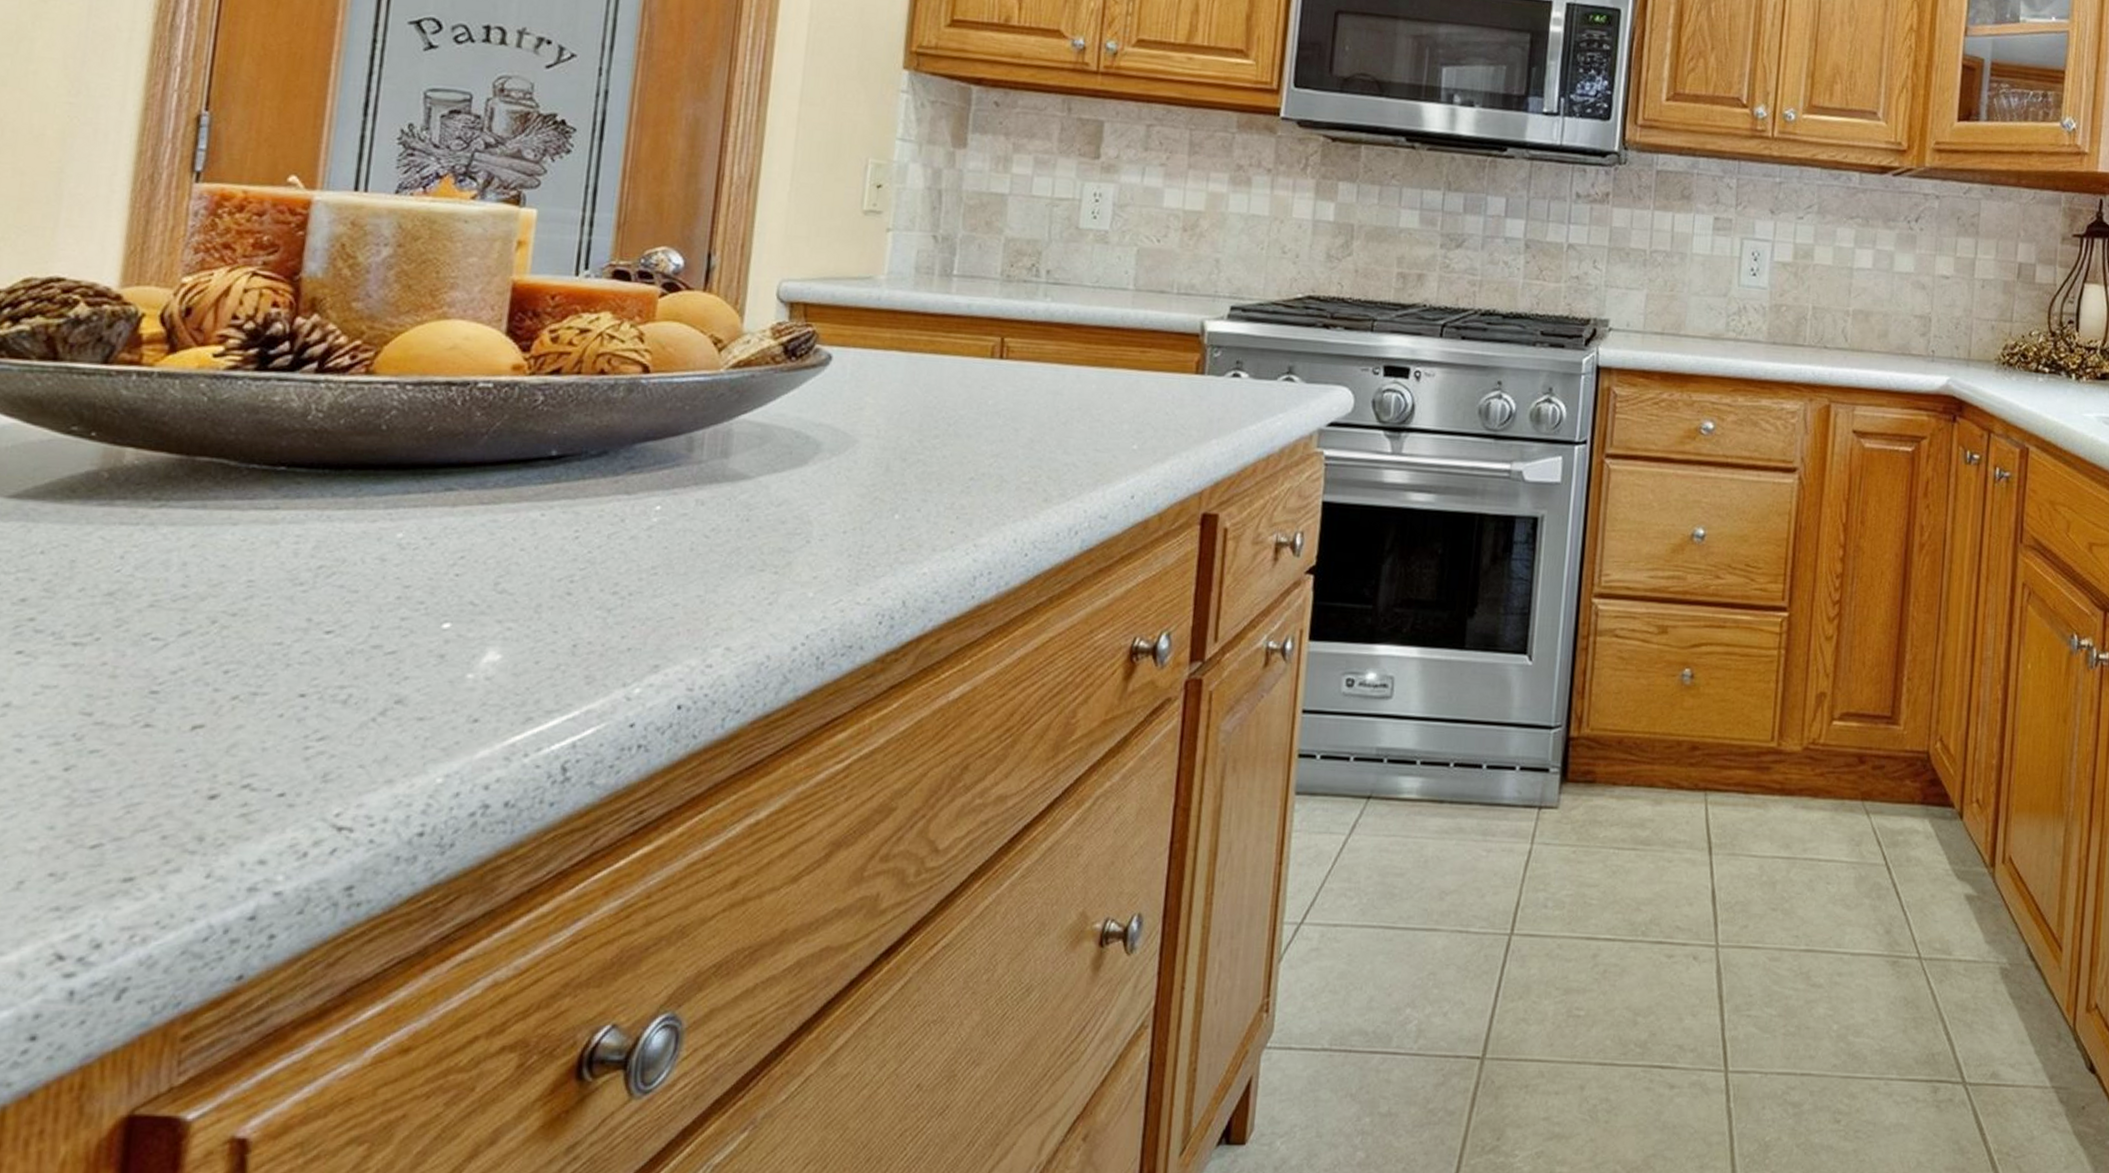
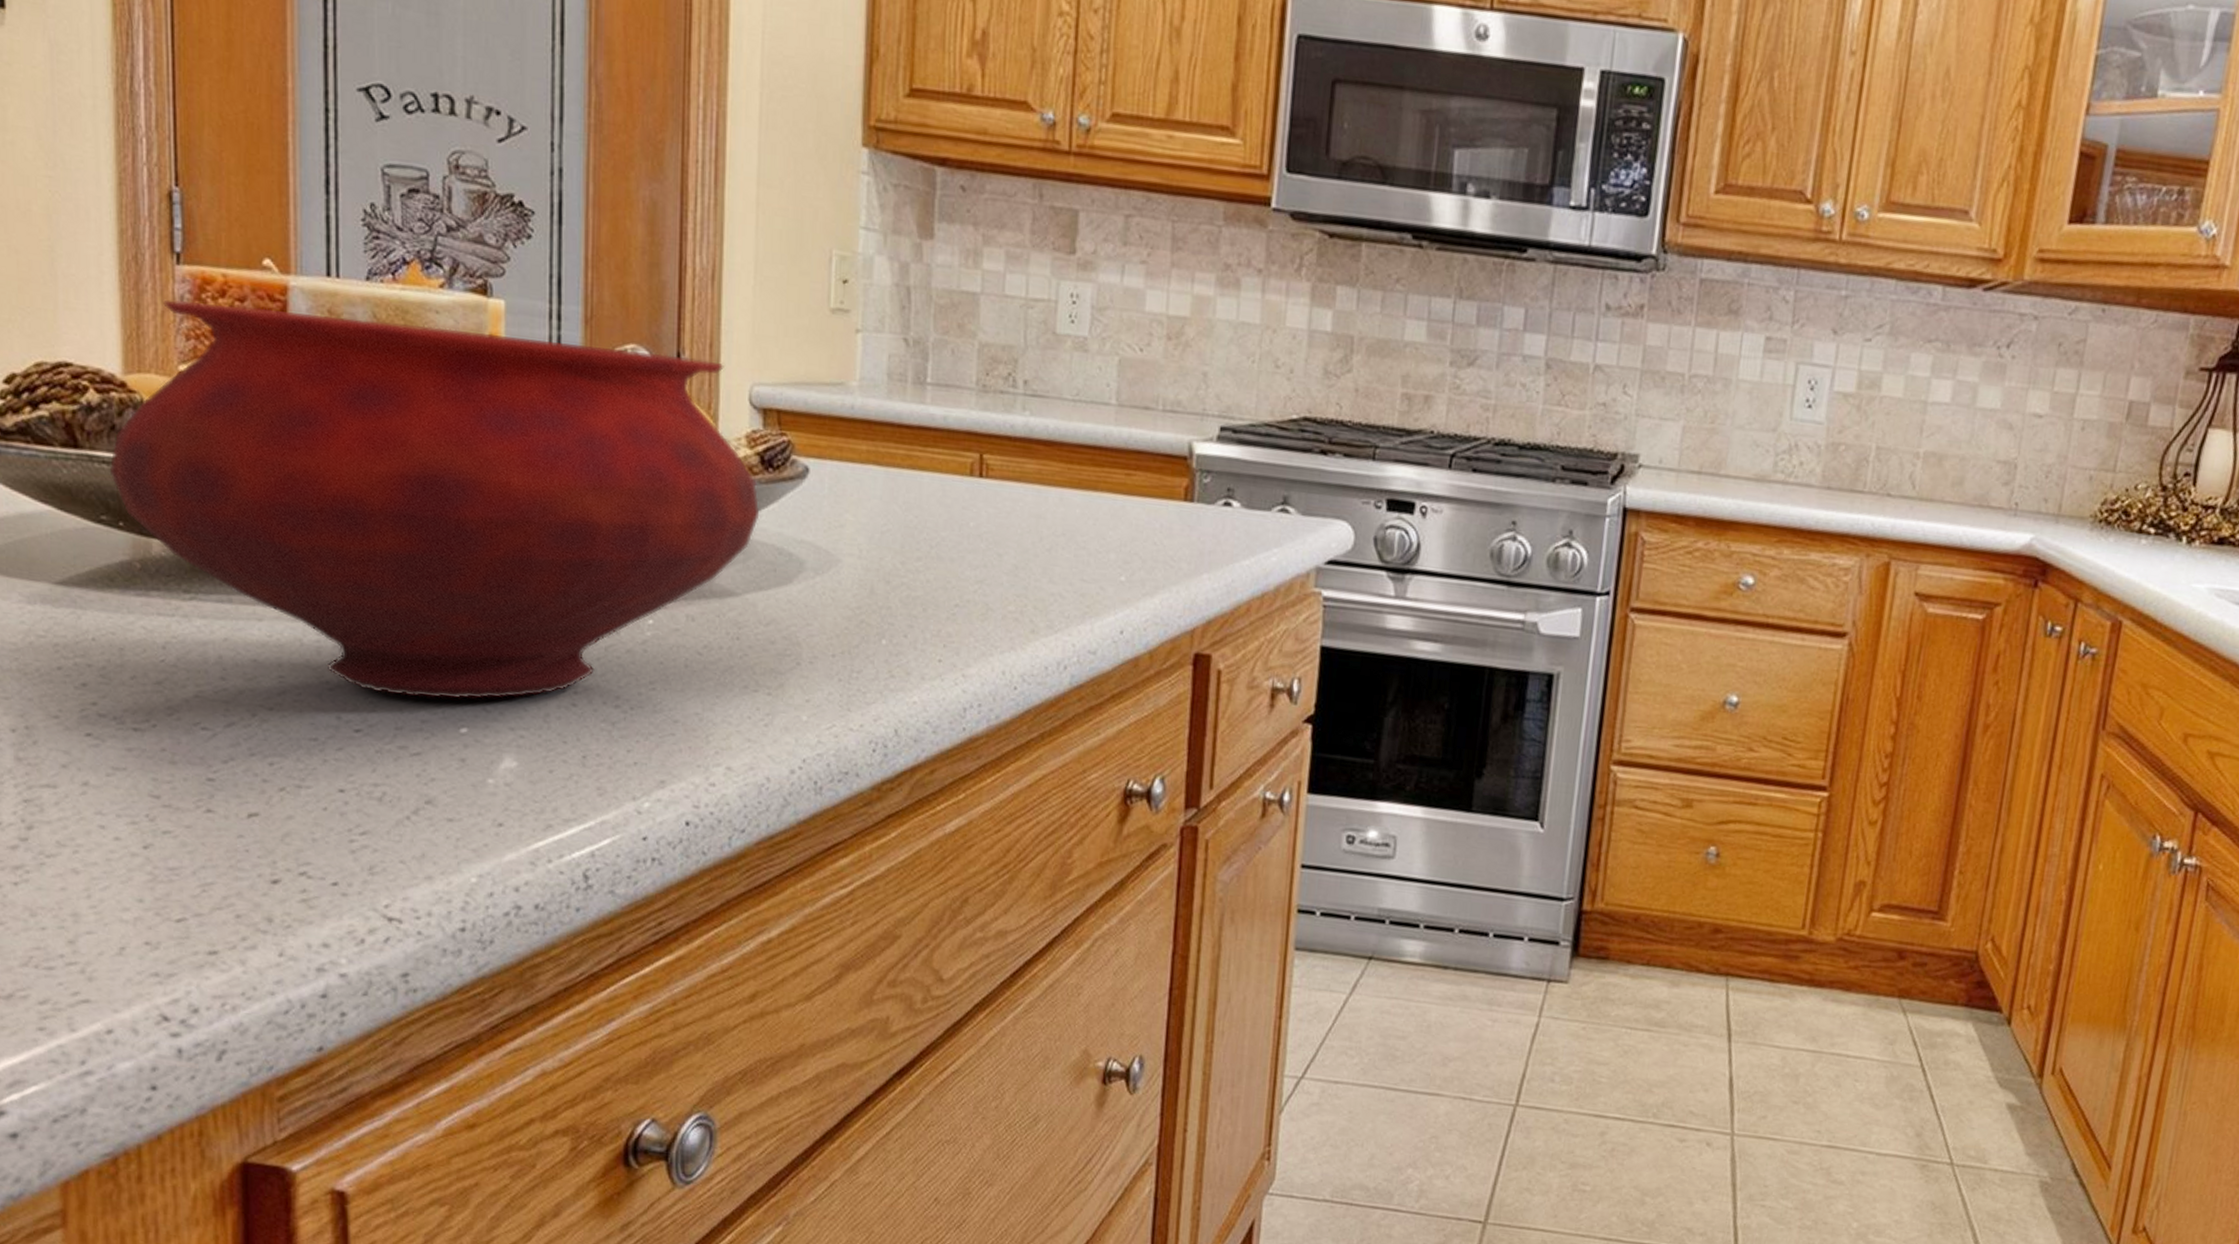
bowl: none [88,215,780,595] -> present [109,300,760,699]

